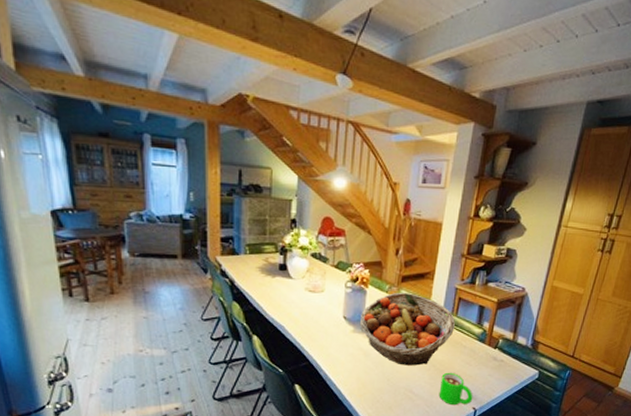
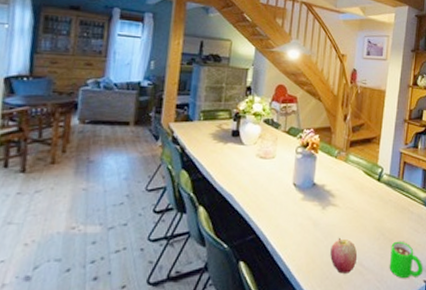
fruit basket: present [359,292,455,366] -> none [309,157,401,235]
apple: none [381,367,408,398] -> present [330,237,358,274]

